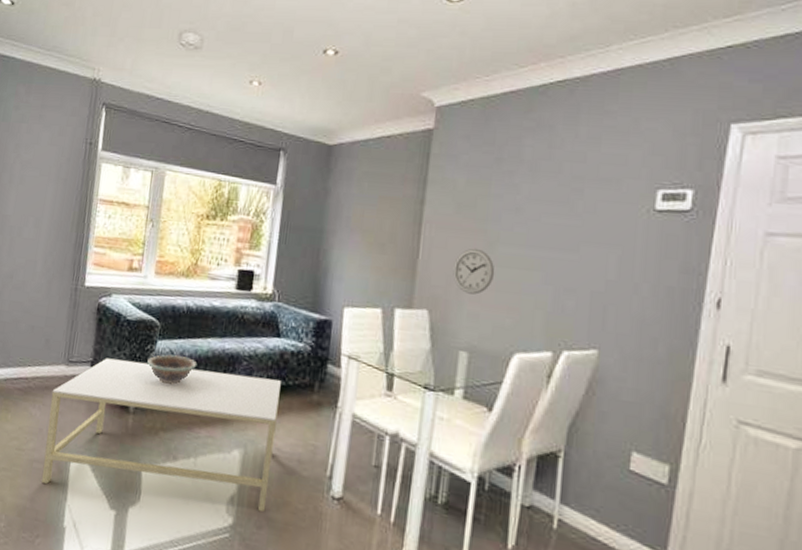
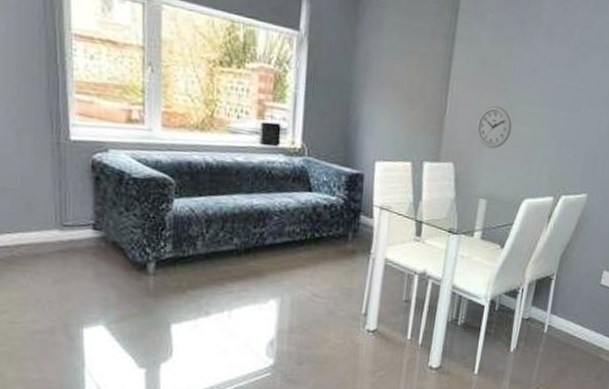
coffee table: present [41,358,281,513] -> none [45,219,315,353]
decorative bowl: present [147,355,198,385] -> none [164,213,224,243]

